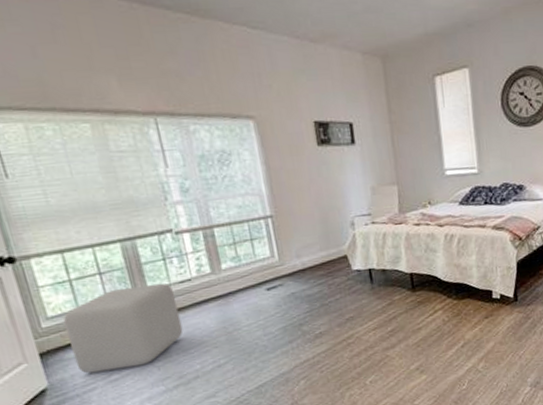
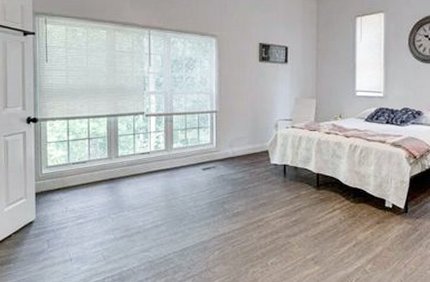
pouf: present [63,283,183,374] -> none [57,152,136,215]

